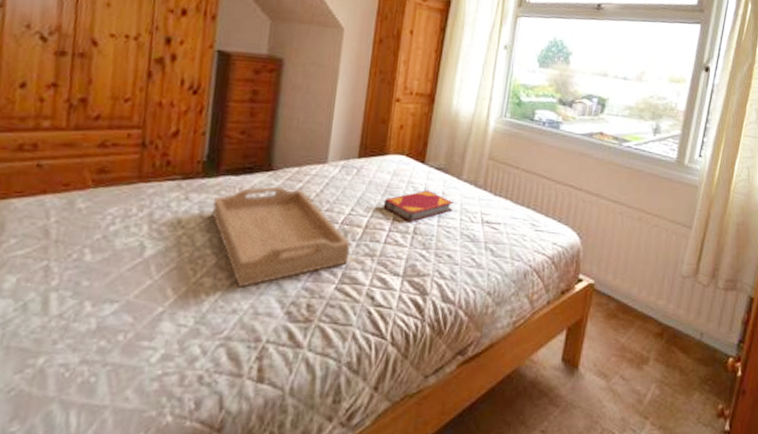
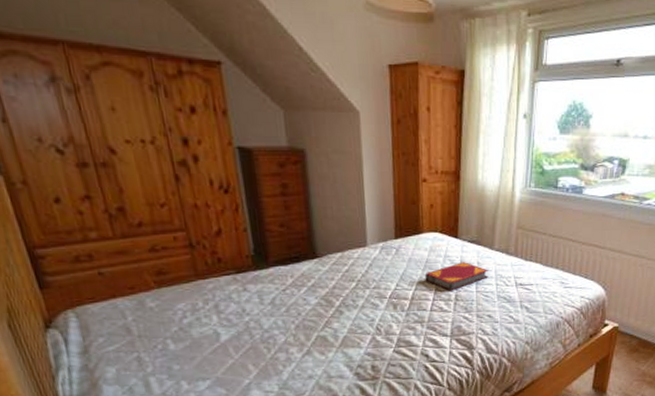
serving tray: present [211,186,351,288] -> none [269,271,402,358]

